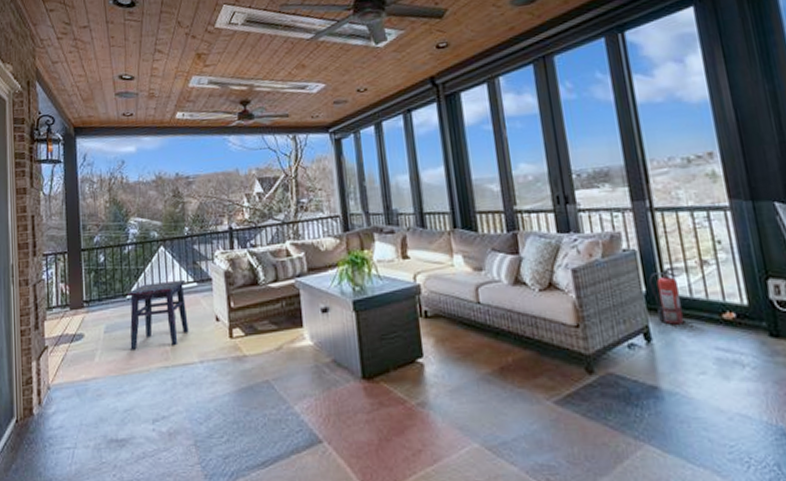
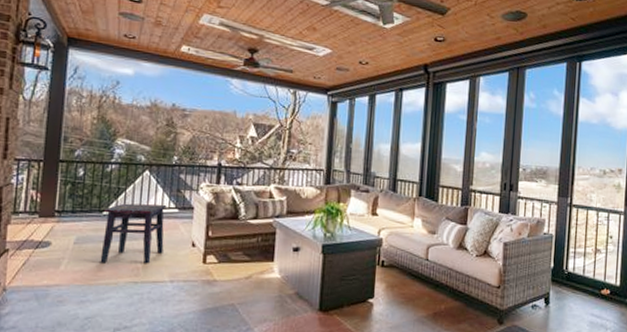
fire extinguisher: present [649,266,684,325] -> none [557,251,579,294]

